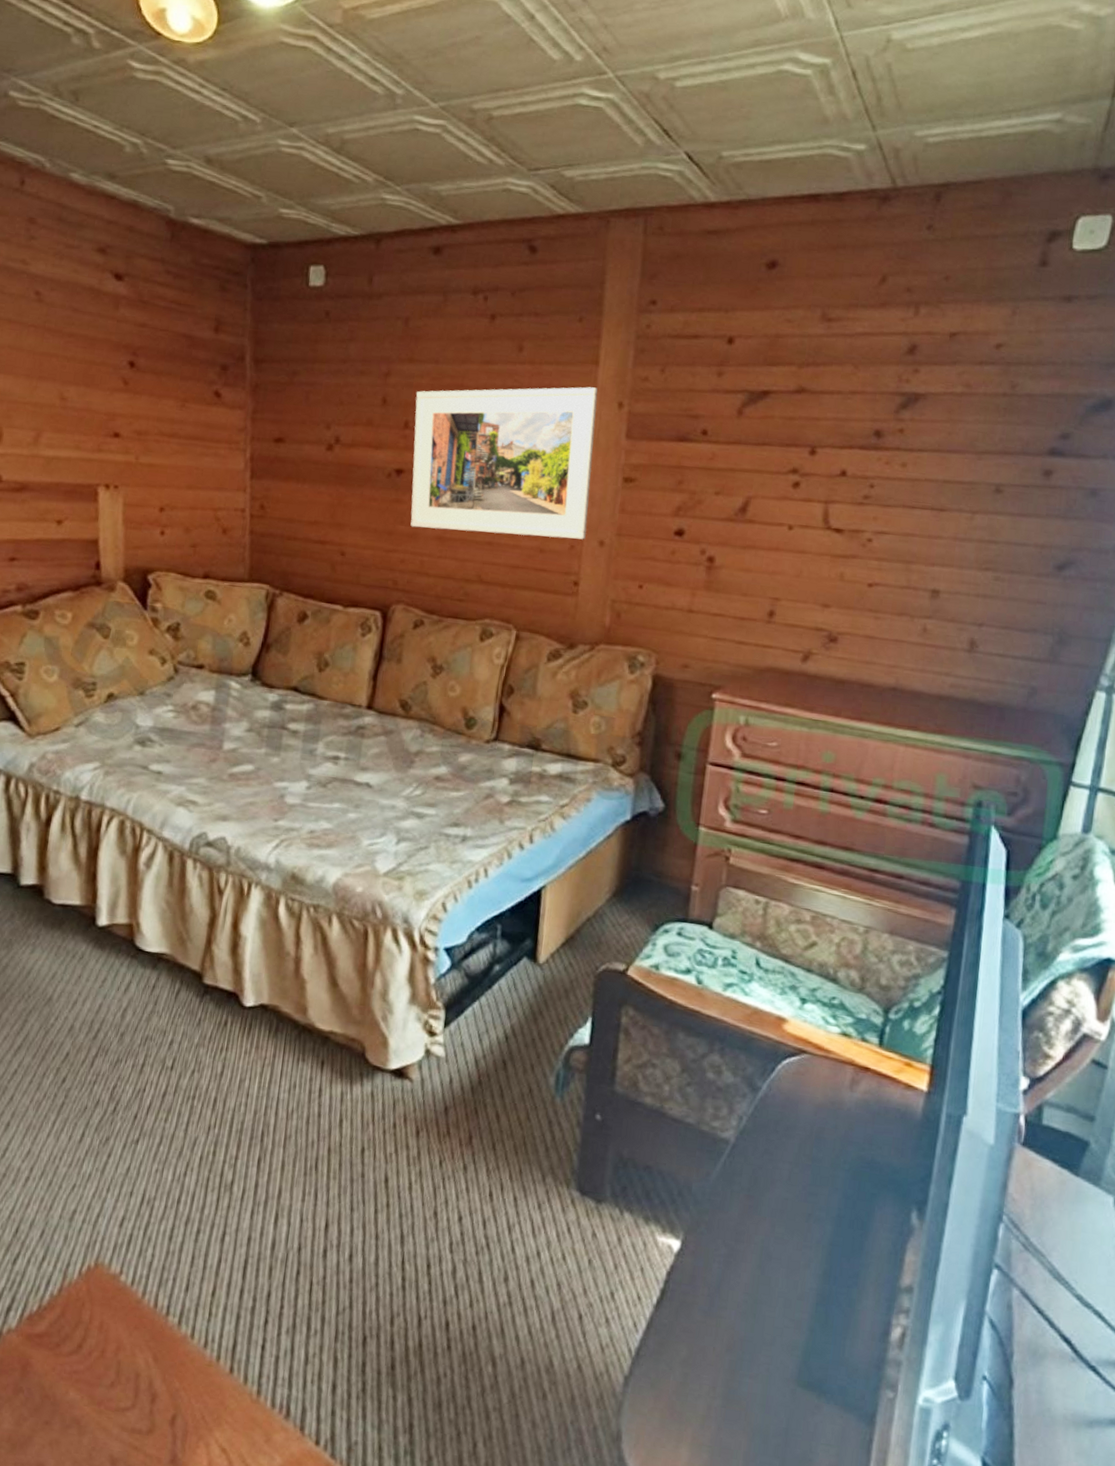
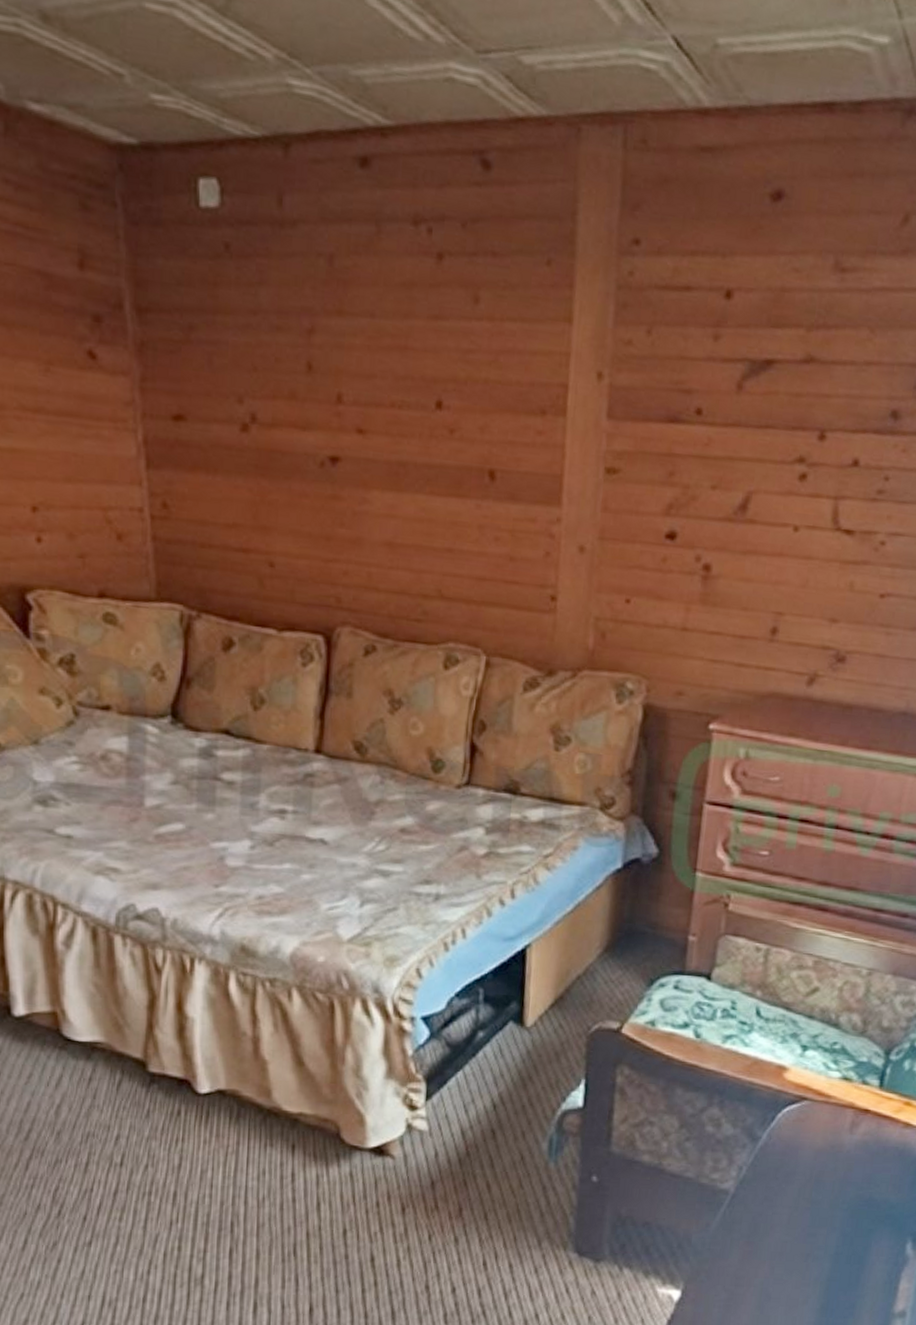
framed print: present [410,387,598,540] -> none [348,351,573,545]

